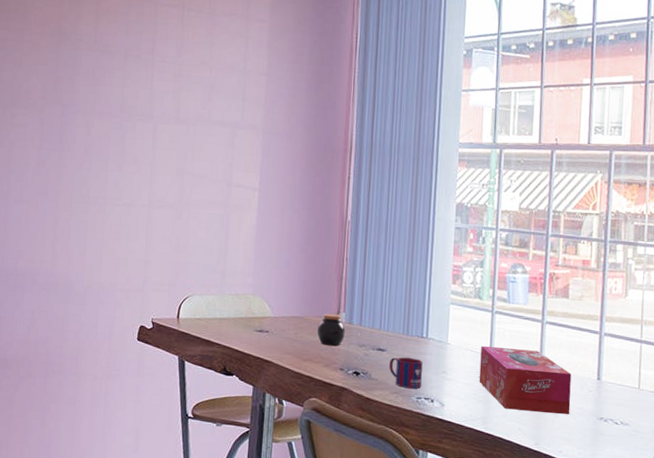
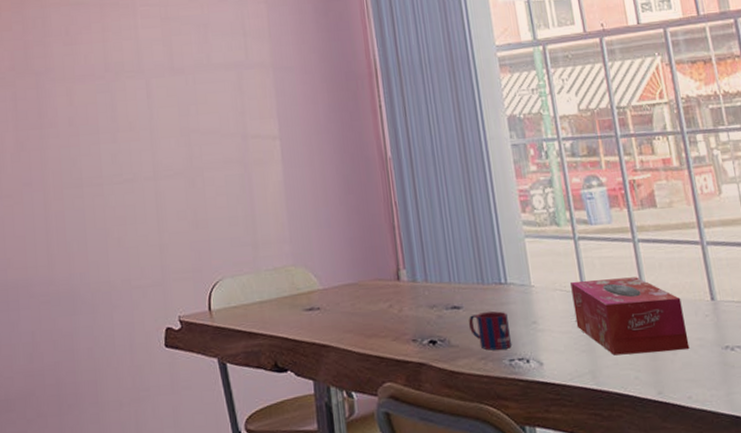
jar: present [316,313,346,347] -> none [376,272,412,314]

